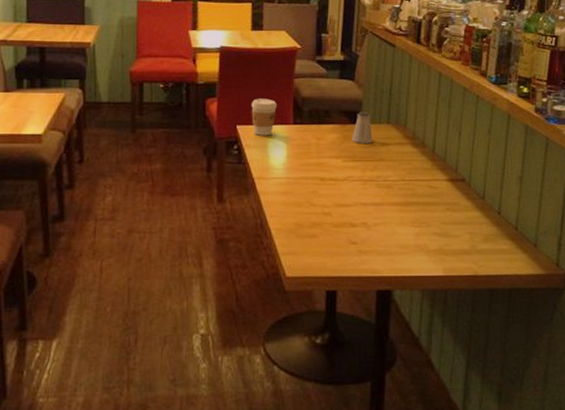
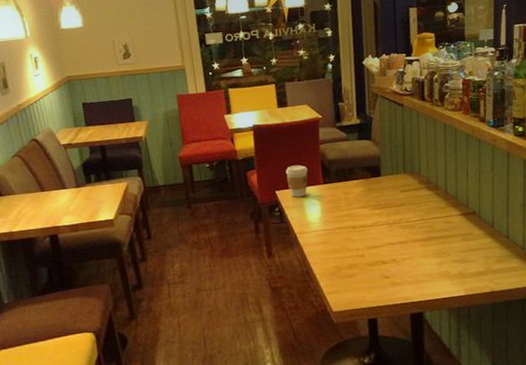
saltshaker: present [352,111,373,143] -> none [374,165,393,193]

